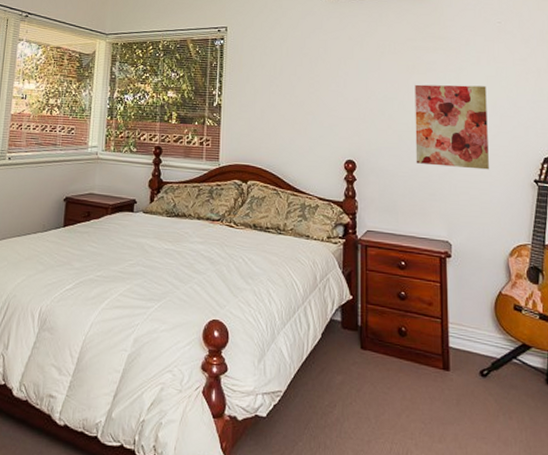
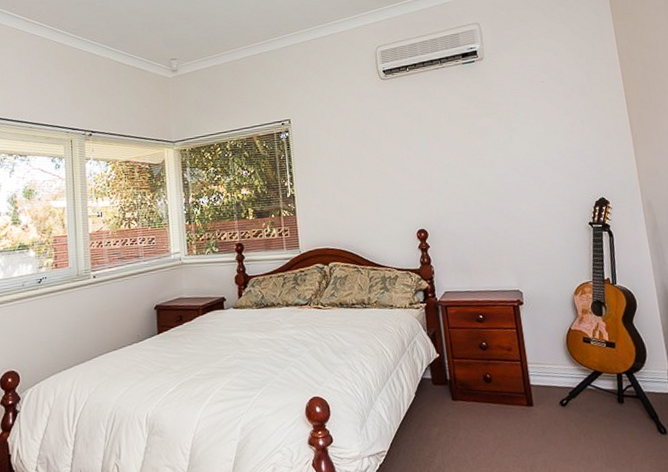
wall art: present [415,84,489,170] -> none [473,143,548,223]

